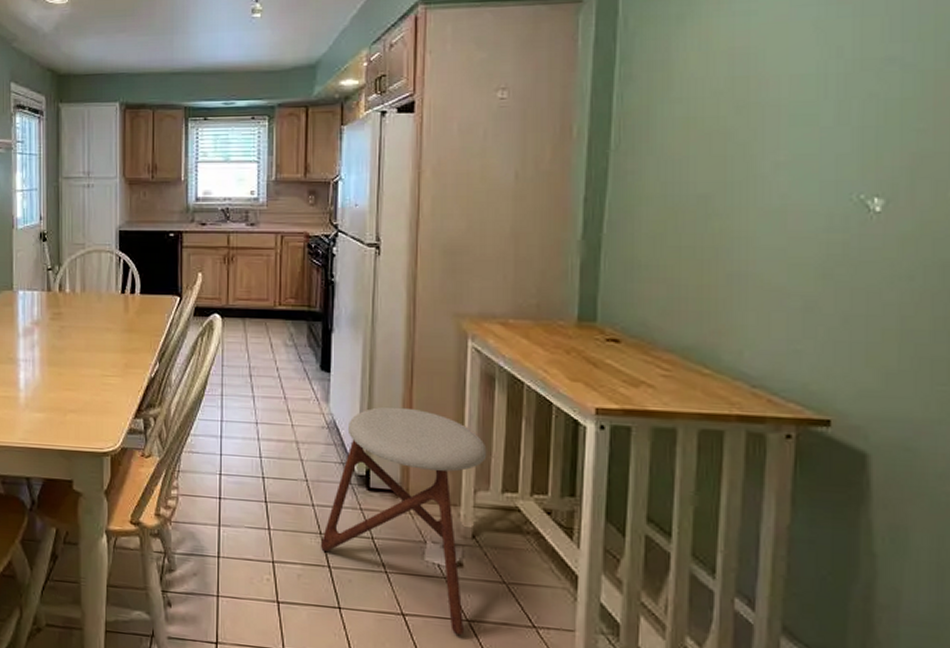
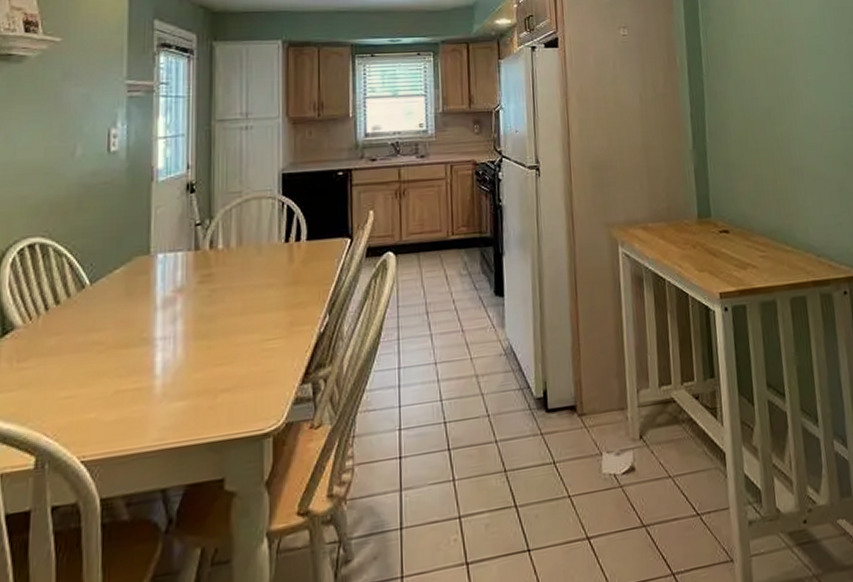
stool: present [320,406,487,636] -> none [505,319,644,545]

